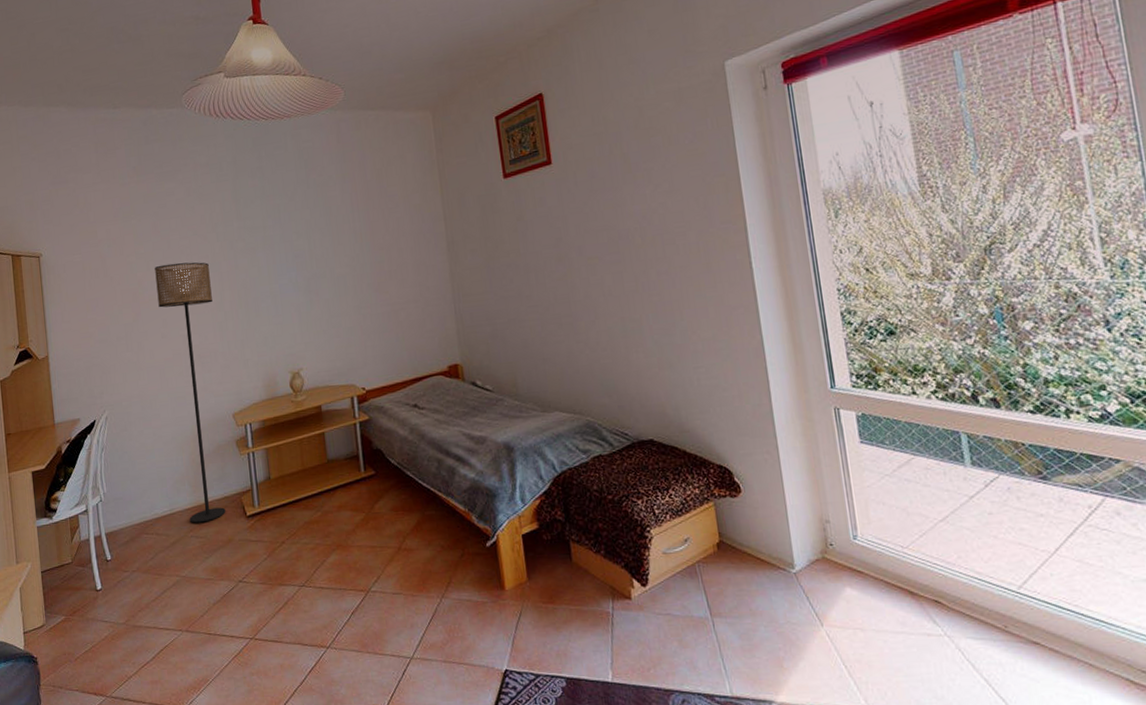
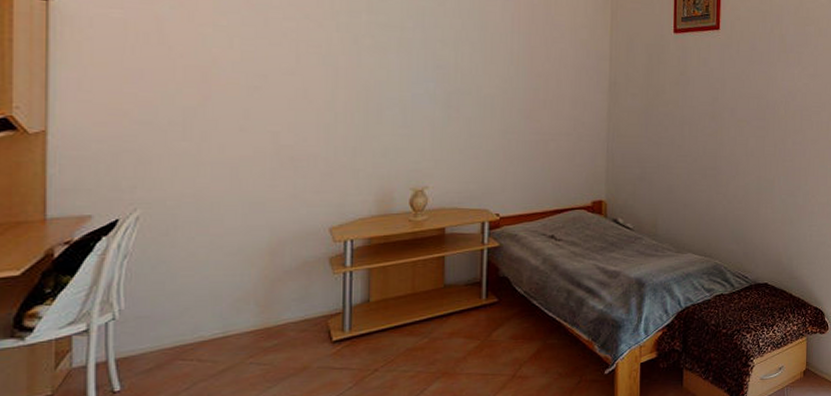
floor lamp: present [154,262,226,523] -> none [240,44,321,348]

